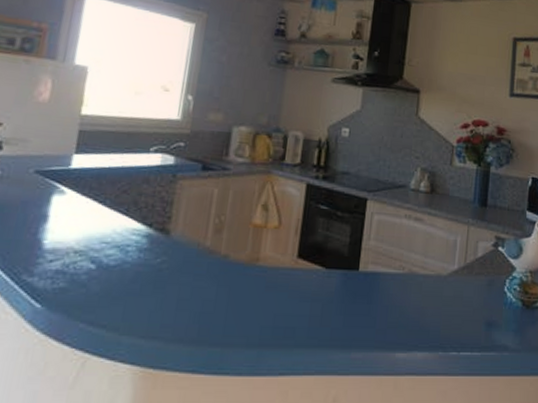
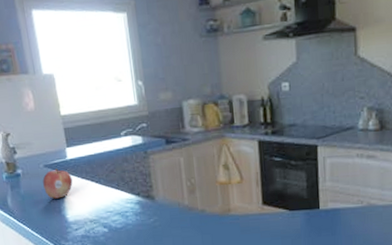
fruit: none [23,177,69,216] -> present [43,168,73,199]

